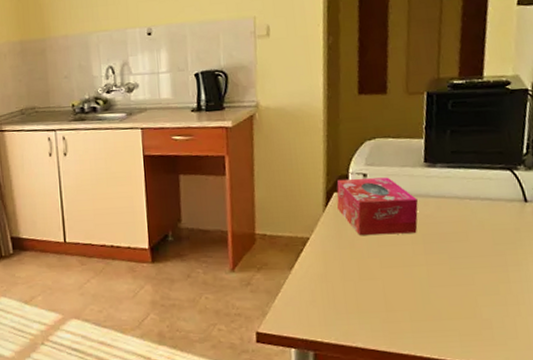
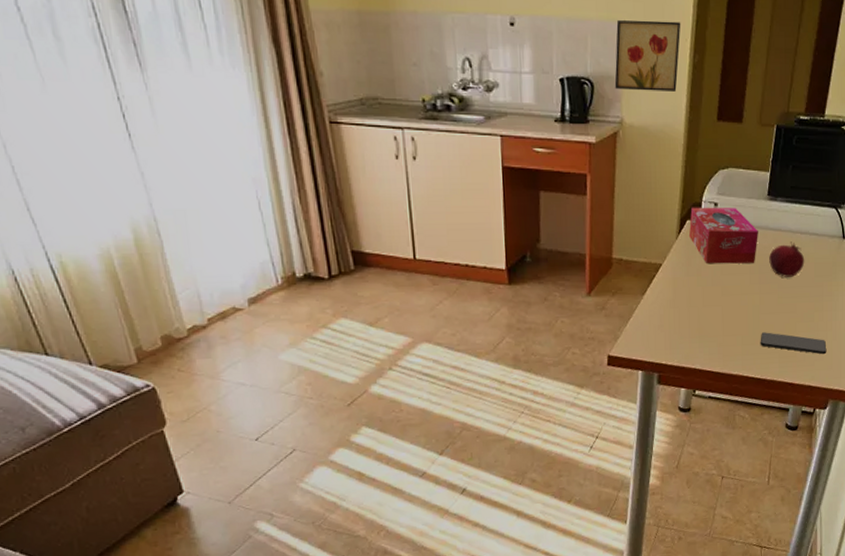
wall art: none [247,10,312,77] -> present [614,20,681,91]
smartphone: none [432,307,522,333] -> present [760,332,827,355]
fruit: none [433,208,479,247] -> present [769,242,805,277]

